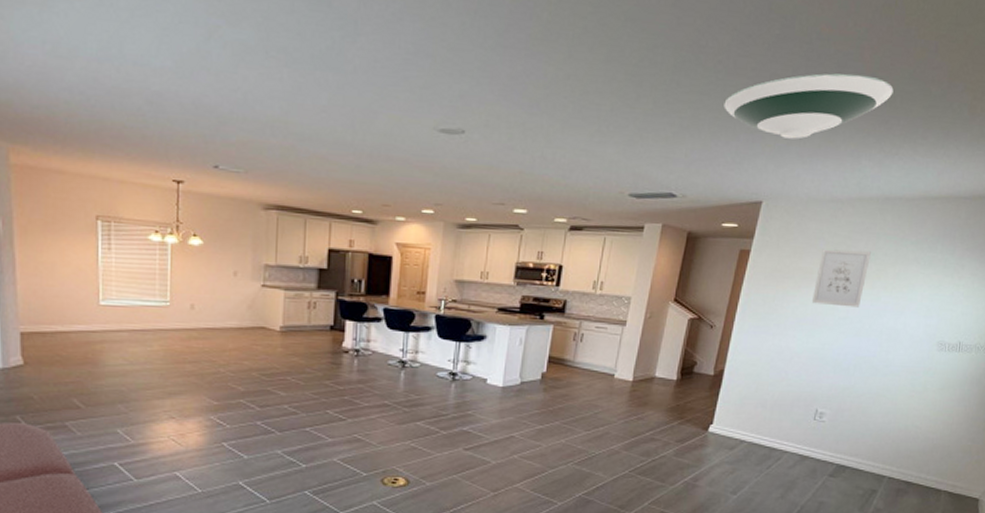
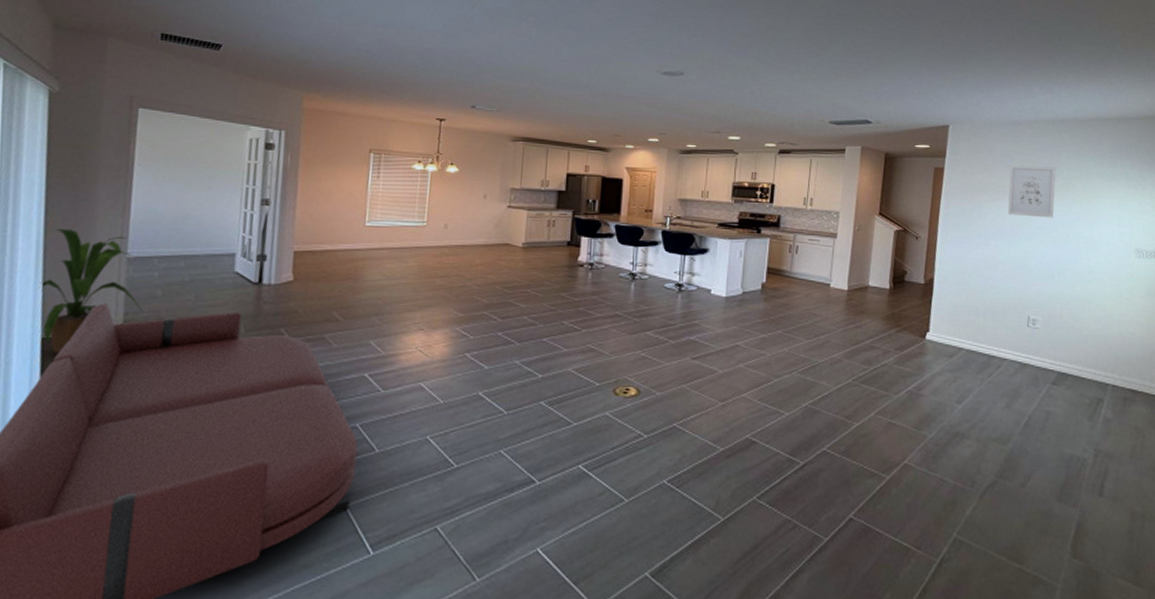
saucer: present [724,73,894,139] -> none [904,18,1051,73]

